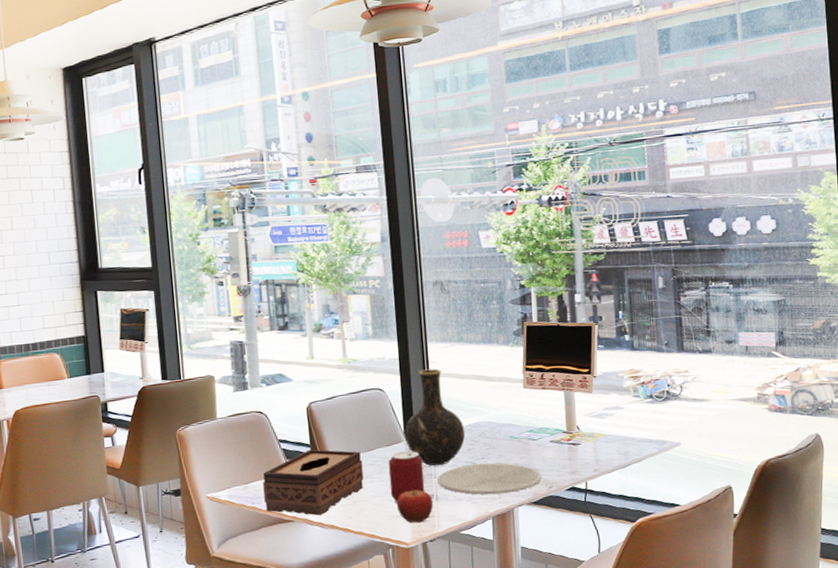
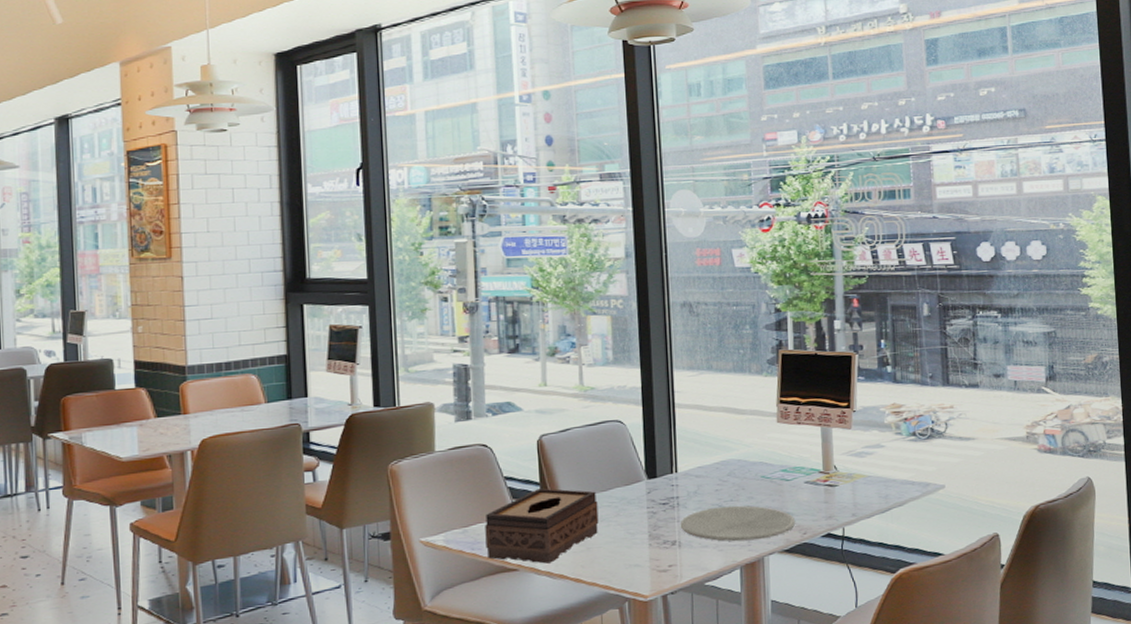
can: present [388,450,425,504] -> none [626,490,667,551]
fruit: present [397,486,434,523] -> none [635,531,676,573]
vase: present [405,368,466,466] -> none [646,399,713,509]

